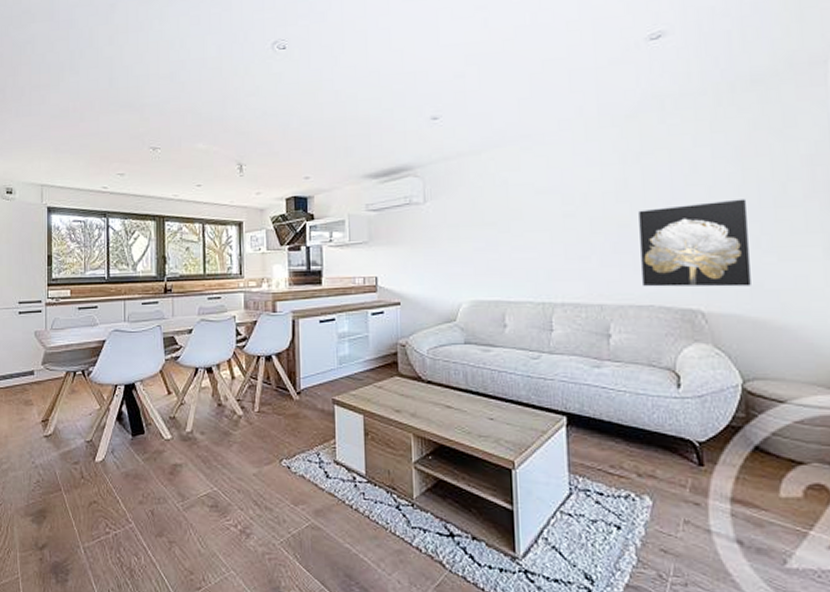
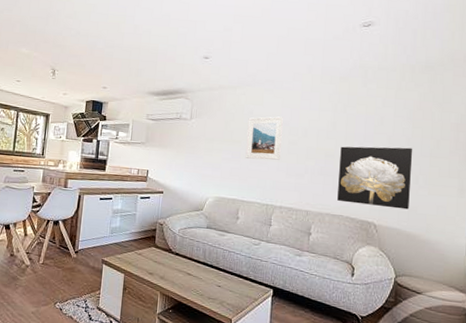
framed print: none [502,182,555,244] -> present [245,116,284,160]

